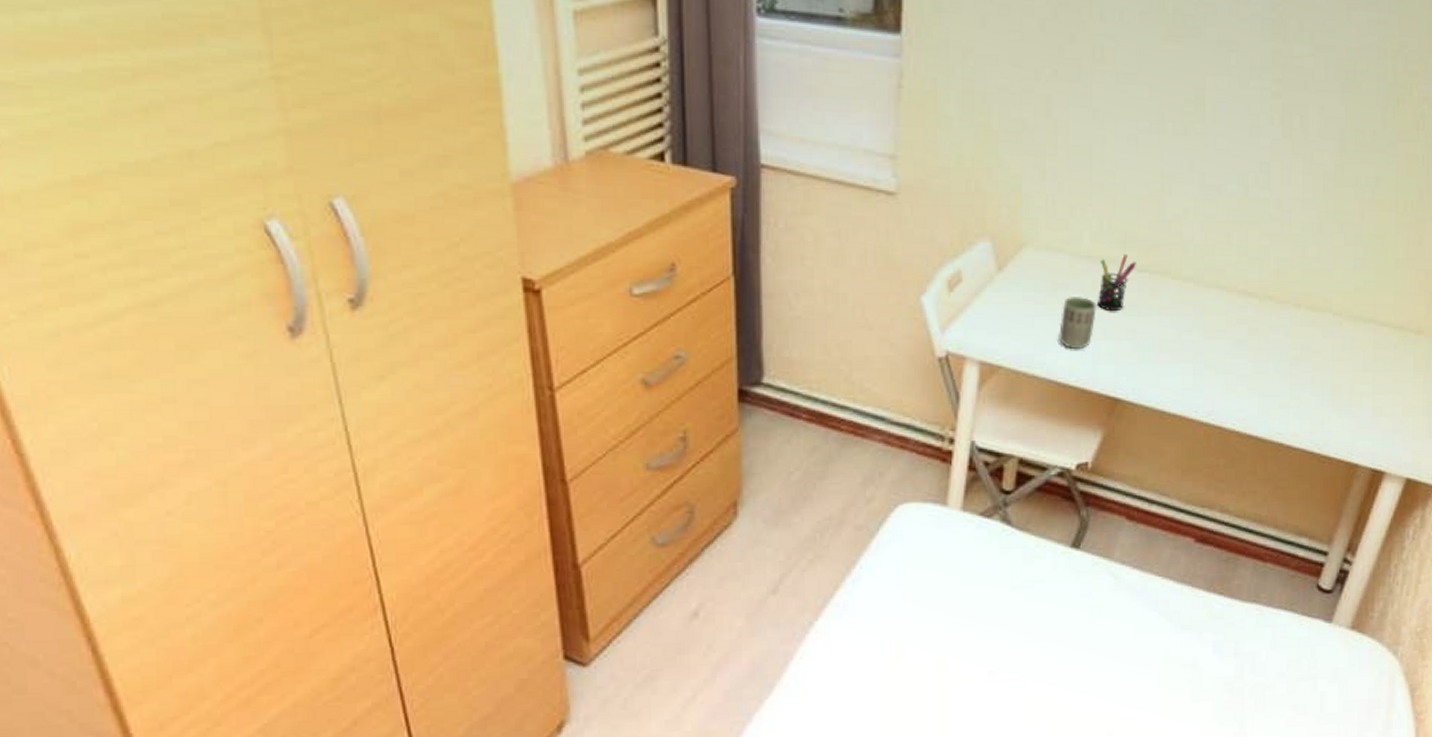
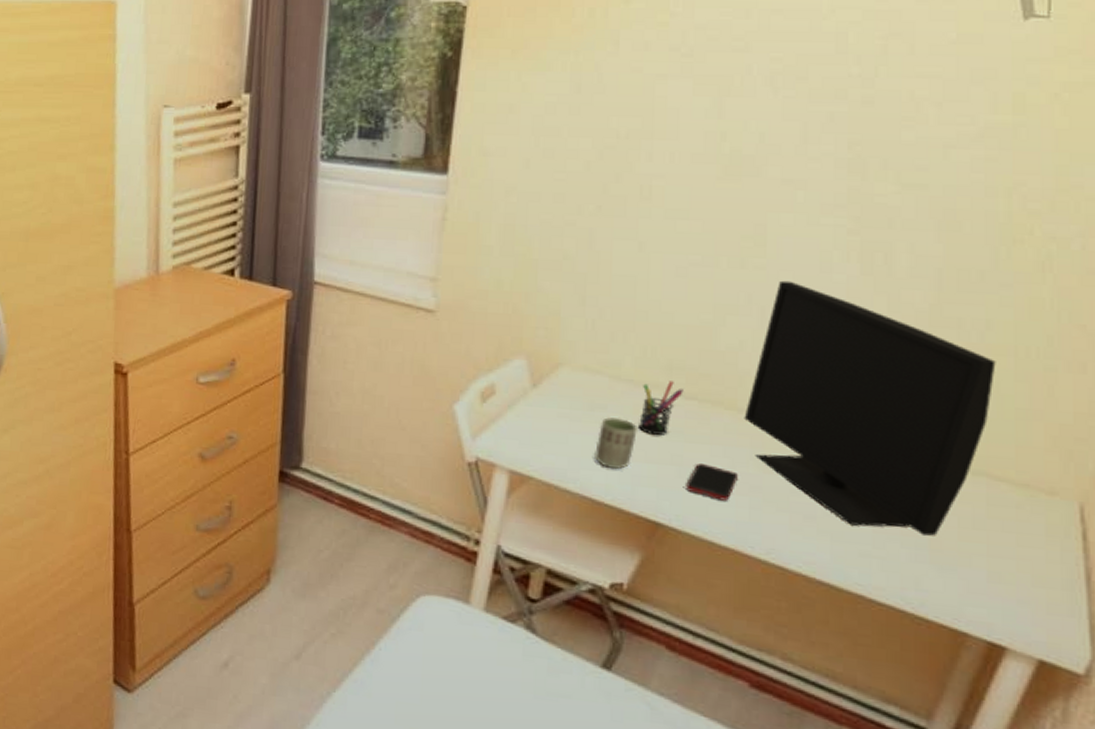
cell phone: none [1140,336,1183,370] -> present [686,463,738,501]
monitor: none [1188,146,1383,382] -> present [744,280,996,536]

